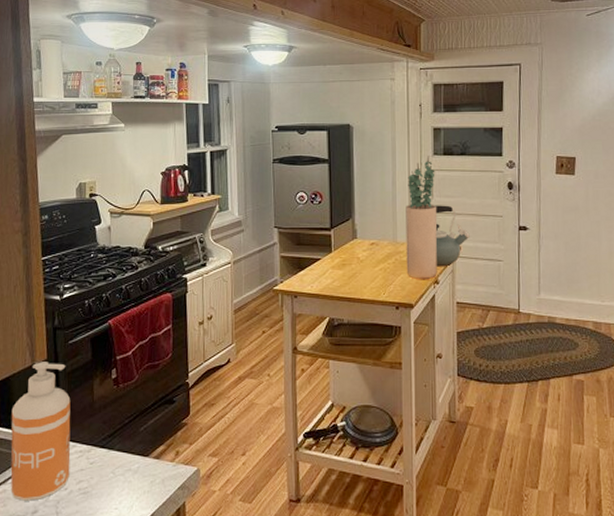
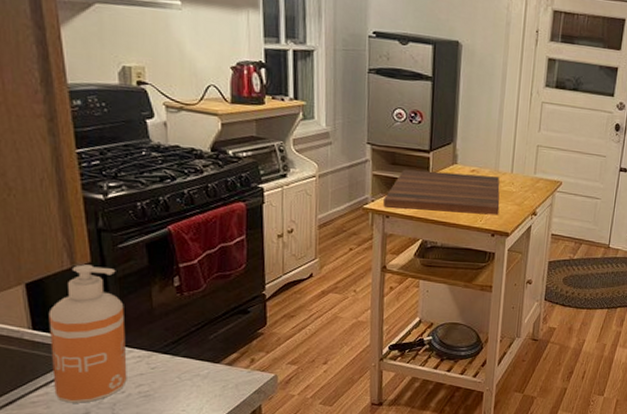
cutting board: none [291,248,401,287] -> present [383,169,500,215]
vase: present [406,156,438,280] -> none [505,87,545,211]
kettle: present [435,205,470,267] -> none [535,138,572,200]

